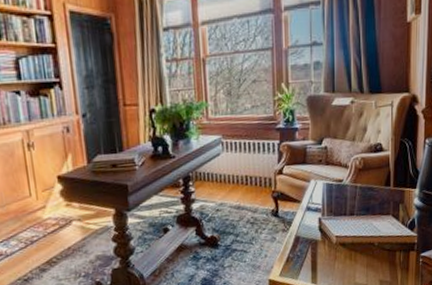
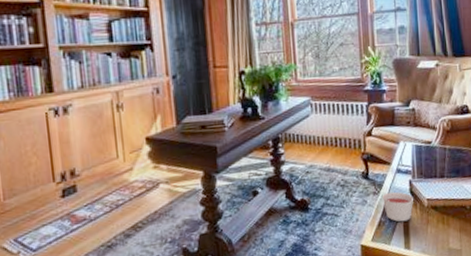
candle: none [292,229,322,258] -> present [383,191,413,222]

